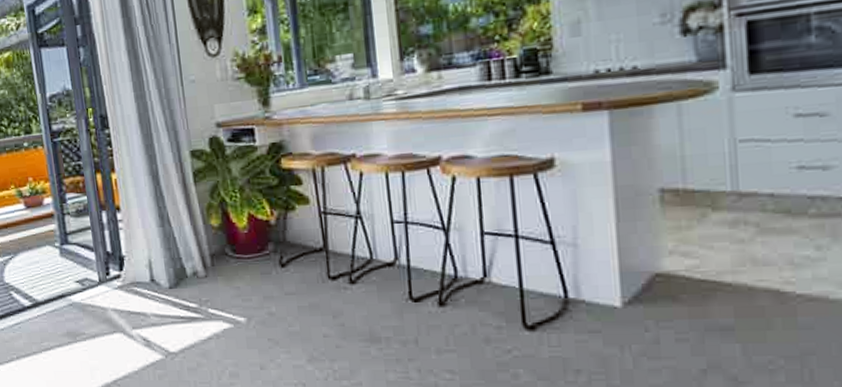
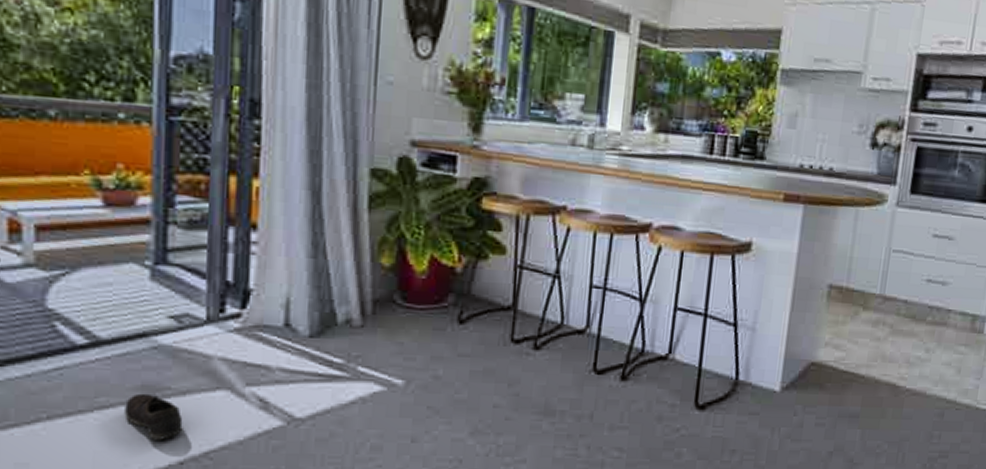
shoe: none [59,338,98,372] -> present [124,393,183,440]

